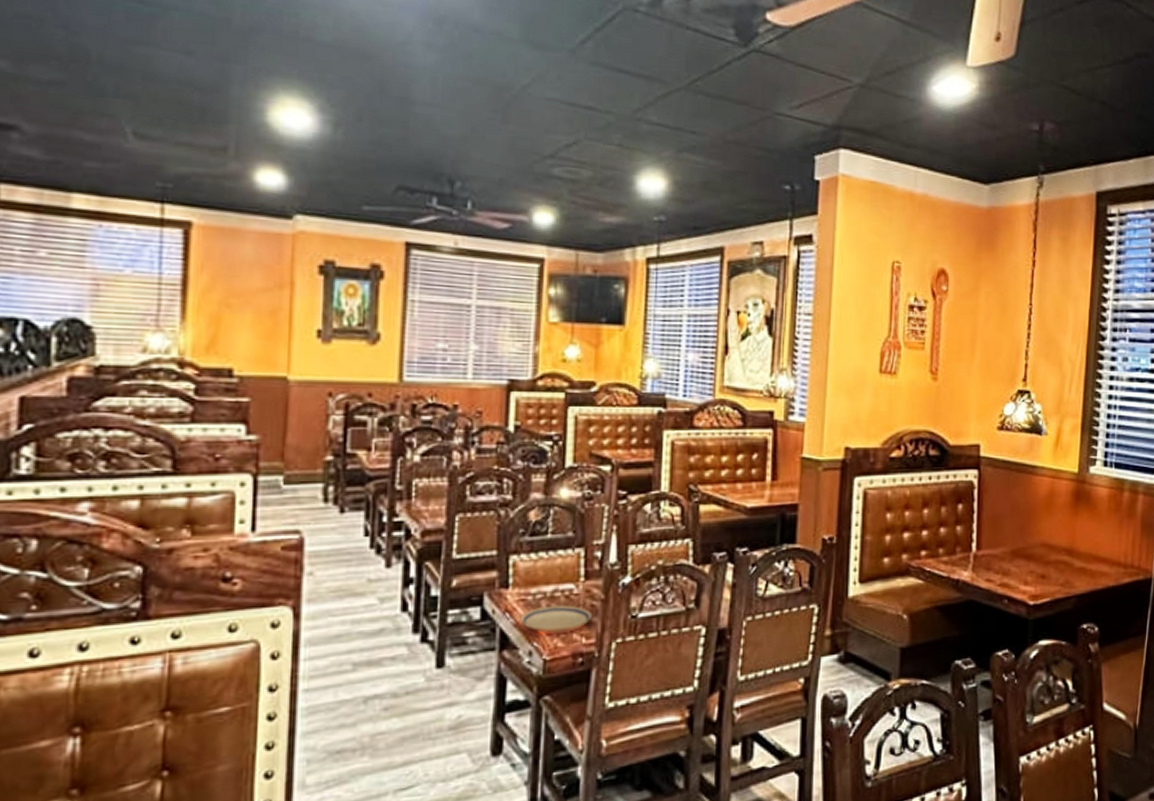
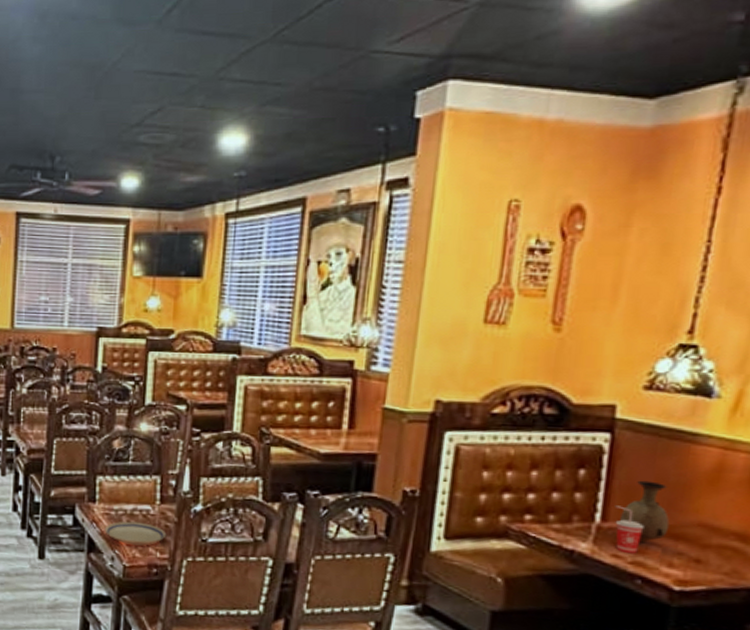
beverage cup: none [985,534,1006,577] -> present [615,505,645,554]
vase: none [990,510,1023,566] -> present [620,480,670,543]

